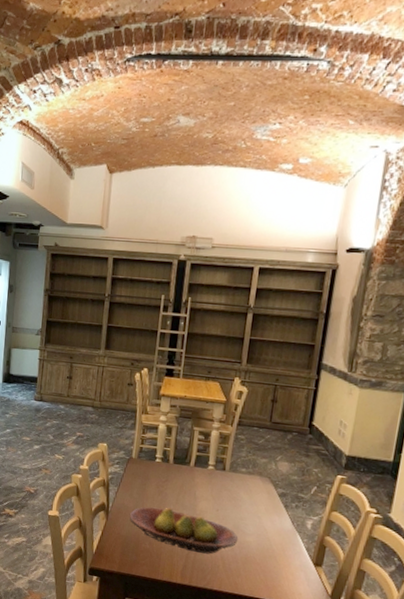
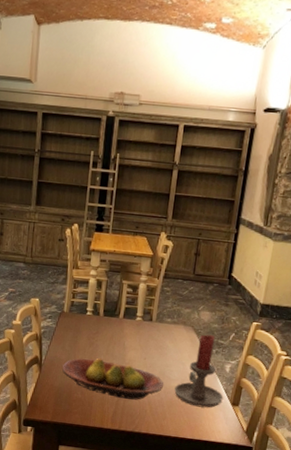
candle holder: none [249,487,305,567] -> present [174,334,224,408]

